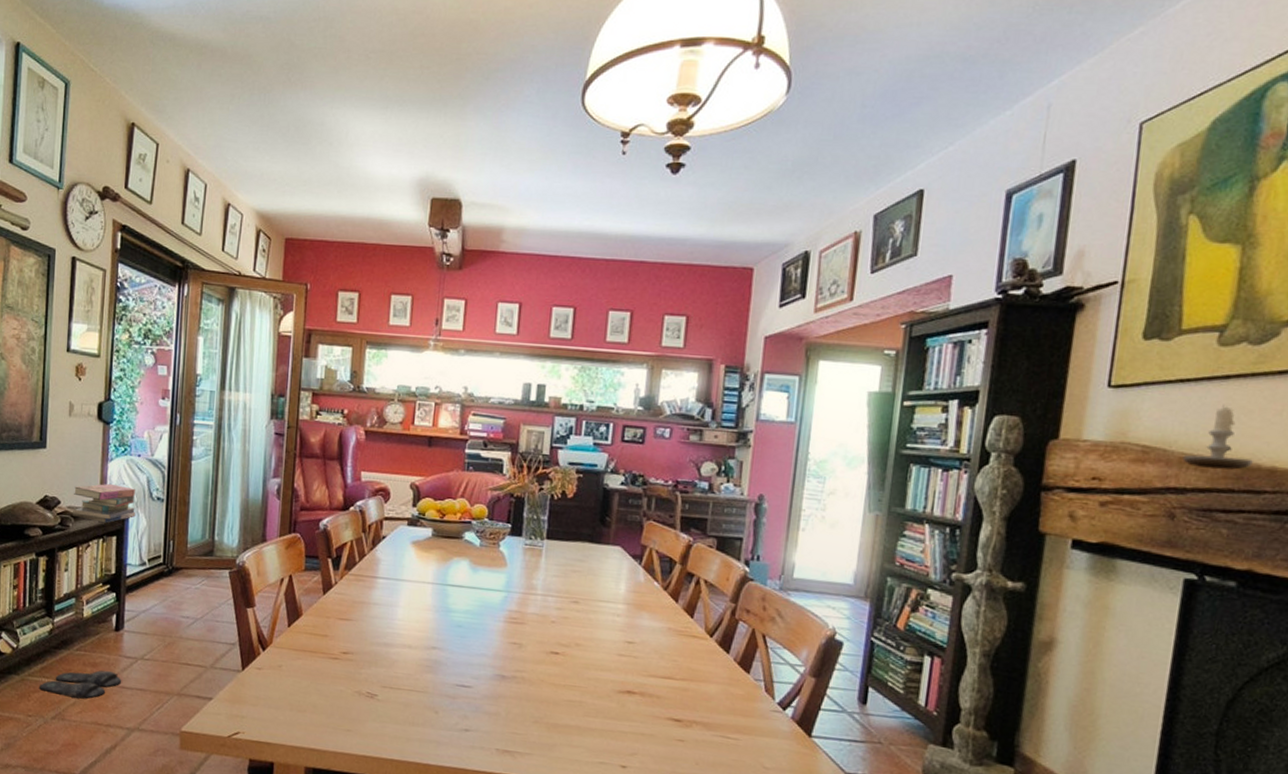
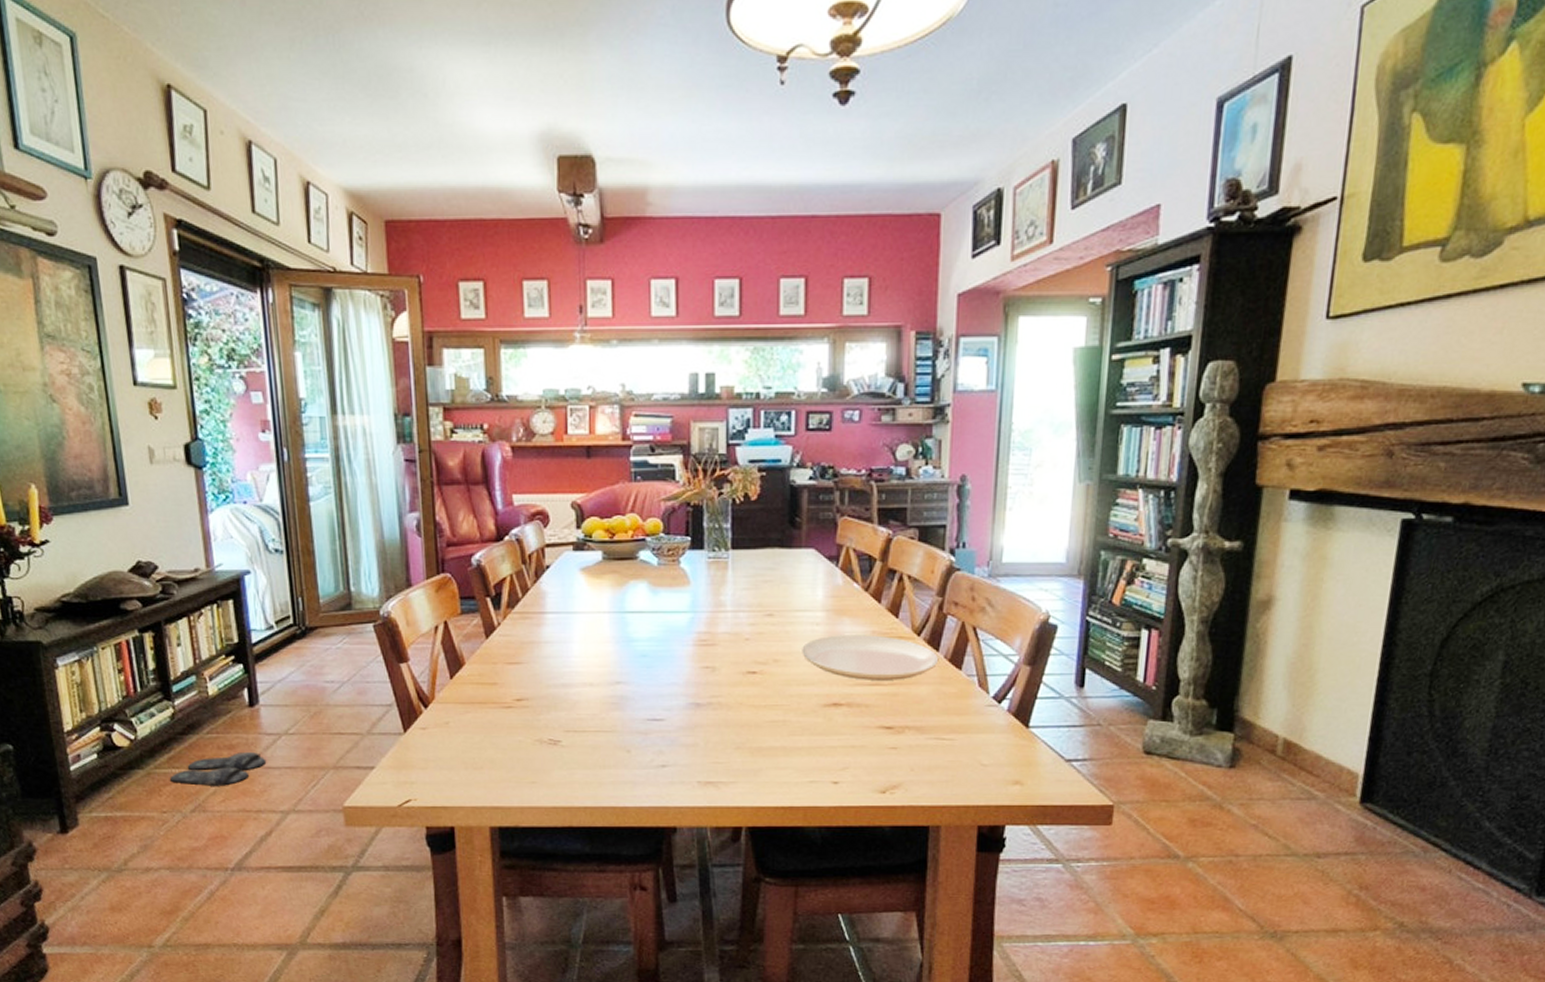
books: present [73,483,136,522] -> none [172,539,252,584]
plate: none [602,627,729,677] -> present [802,635,939,680]
candle: present [1182,404,1253,470] -> none [1402,327,1472,398]

